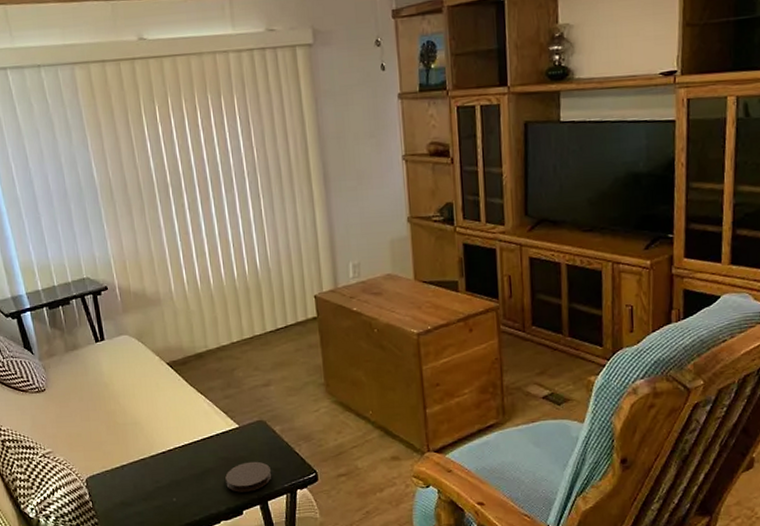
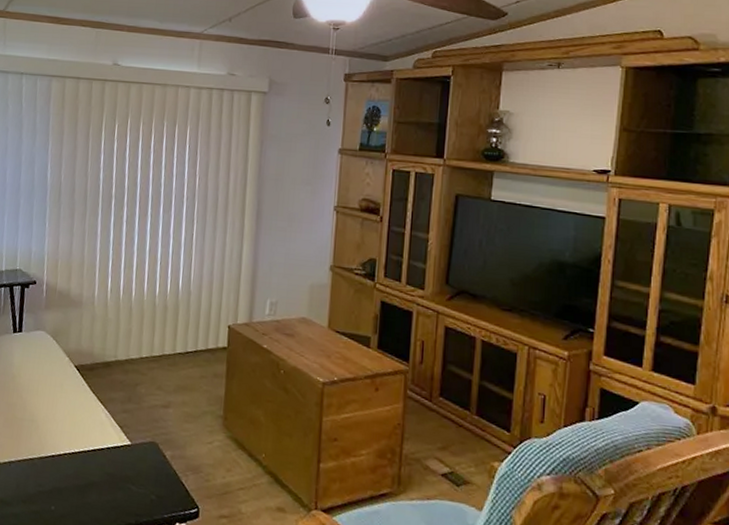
coaster: present [225,461,272,492] -> none [106,482,154,516]

